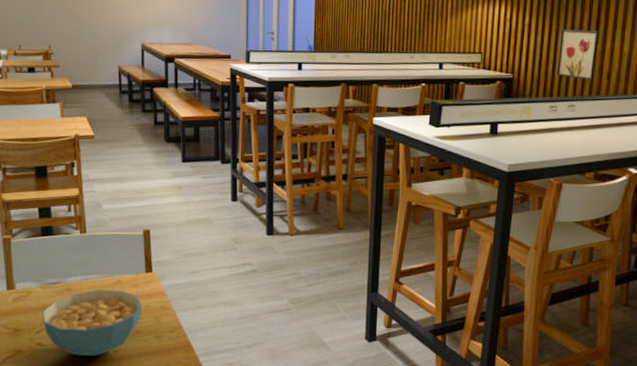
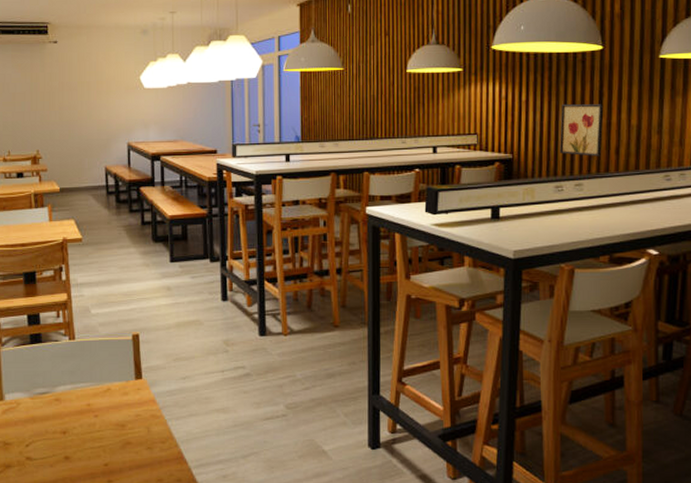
cereal bowl: present [42,289,143,357] -> none [31,399,133,471]

